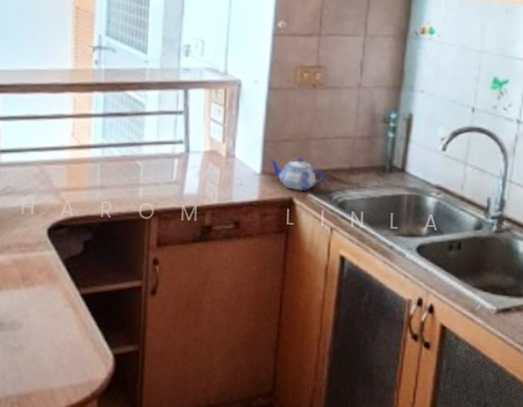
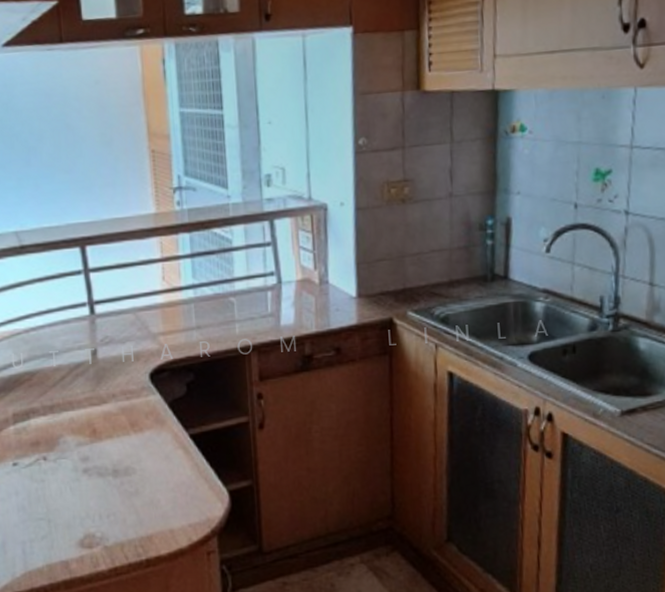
teapot: present [269,157,325,191] -> none [363,275,424,311]

